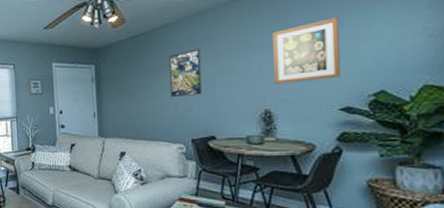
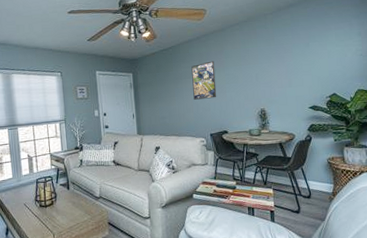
wall art: present [273,18,341,85] -> none [264,40,309,89]

